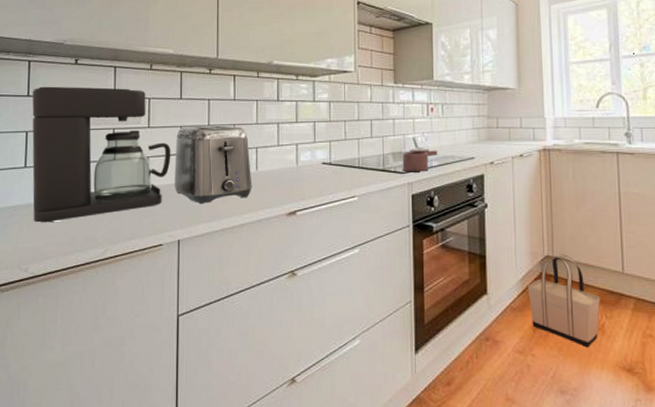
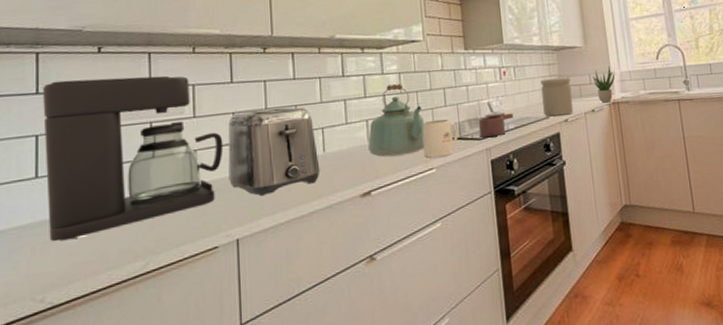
kettle: none [296,112,350,181] -> present [367,84,425,158]
mug: none [347,150,382,187] -> present [421,118,458,159]
jar: none [468,118,501,157] -> present [540,77,574,117]
potted plant: none [523,111,549,149] -> present [592,66,615,103]
shopping bag: present [528,254,600,348] -> none [610,201,678,289]

